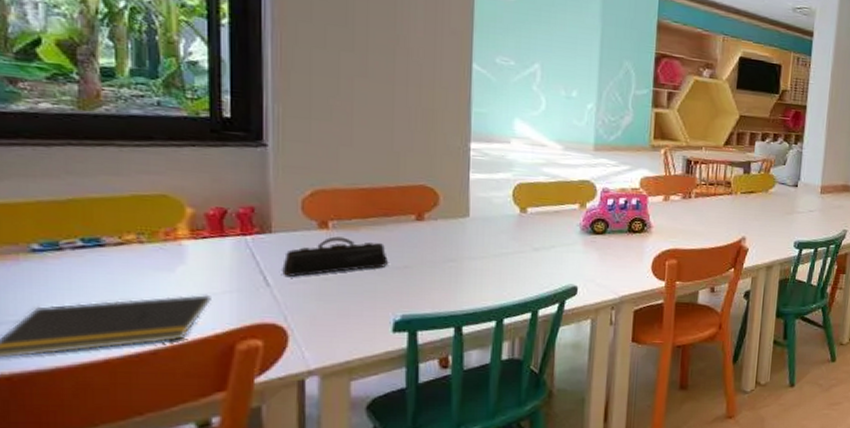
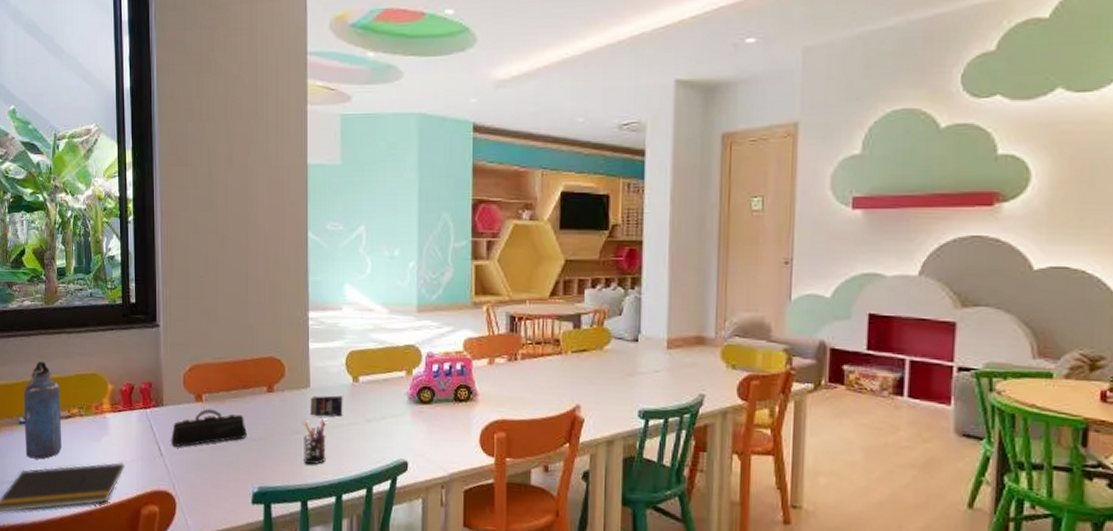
water bottle: none [40,177,107,294] -> present [24,361,61,459]
pen holder: none [459,248,487,292] -> present [304,420,326,465]
crayon box: none [469,225,508,246] -> present [310,395,343,418]

